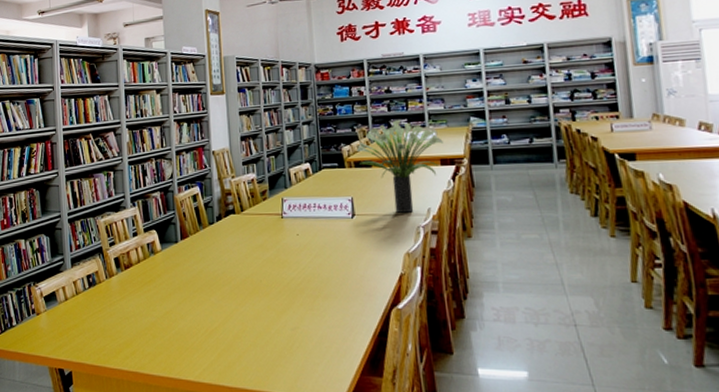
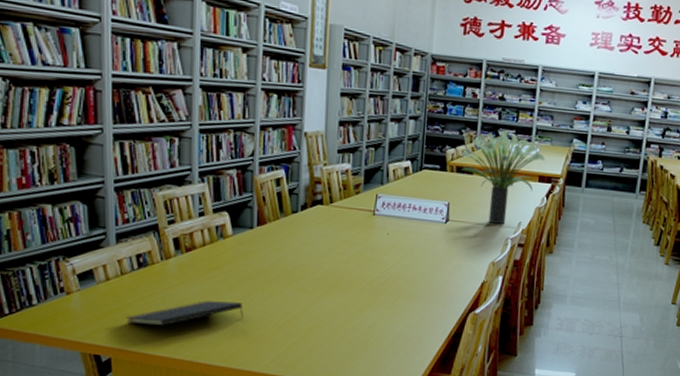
notepad: none [82,313,176,339] -> present [126,300,243,326]

